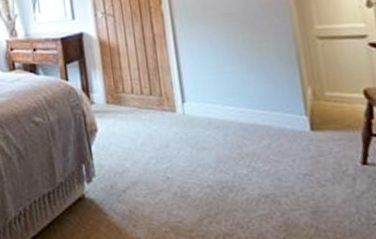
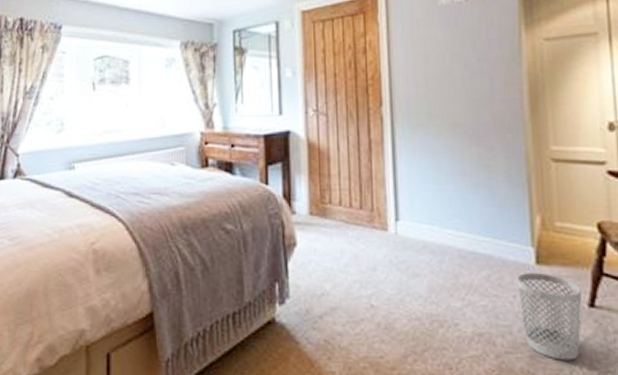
wastebasket: none [294,138,357,213] -> present [517,273,582,361]

